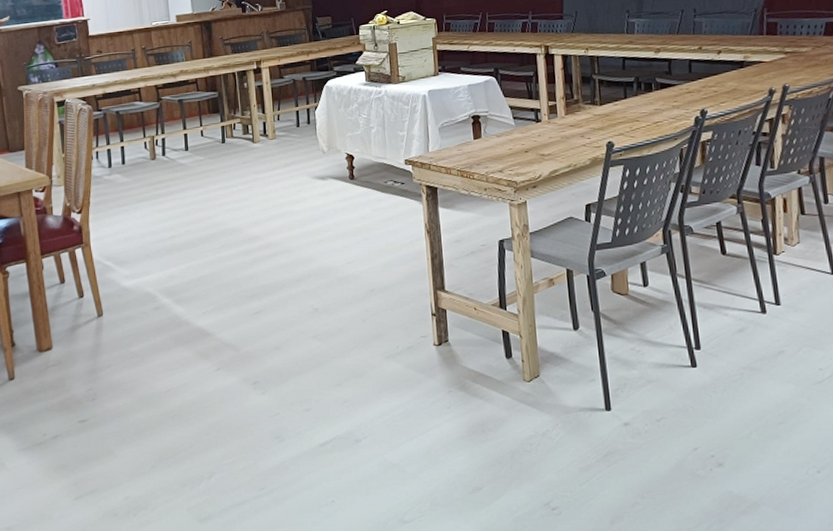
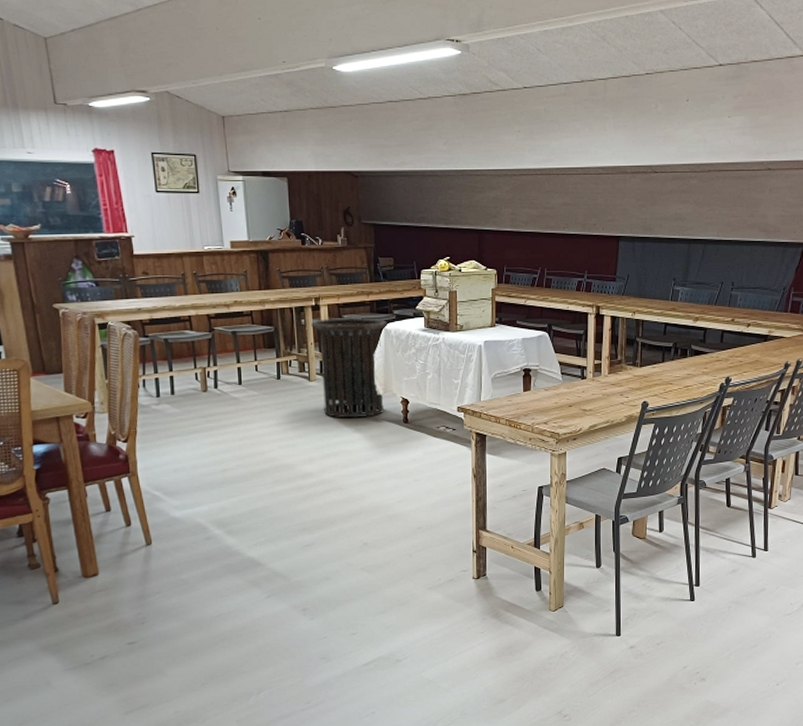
trash bin: none [254,76,329,178] -> present [311,318,387,418]

